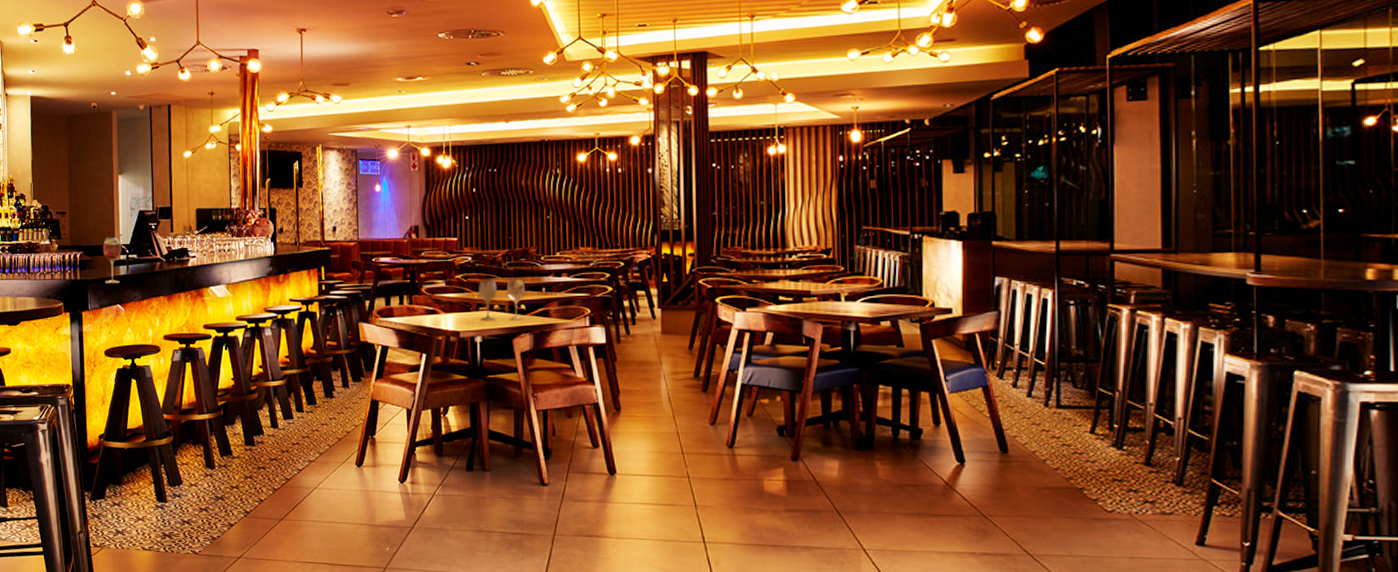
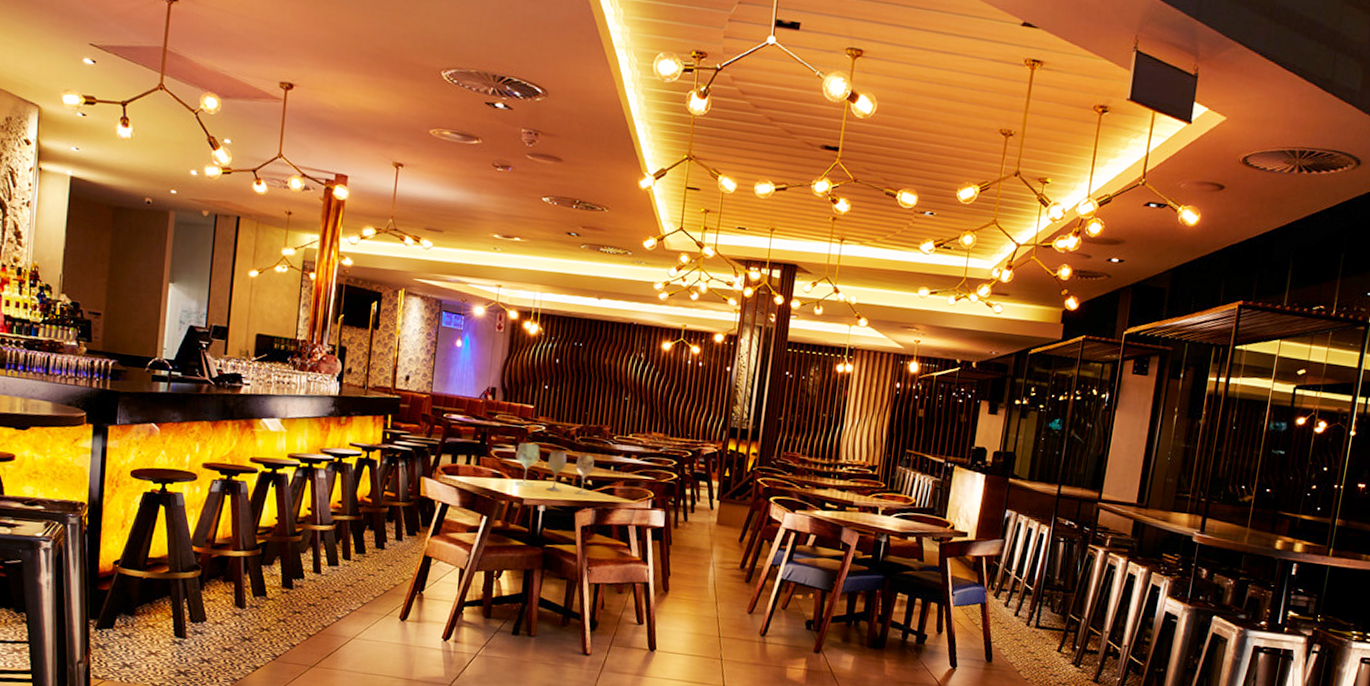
wineglass: present [102,236,122,284] -> none [140,348,165,401]
wine glass: none [445,276,470,319] -> present [515,443,540,487]

